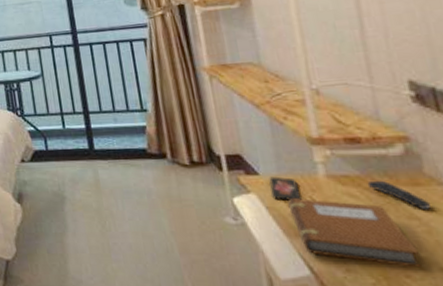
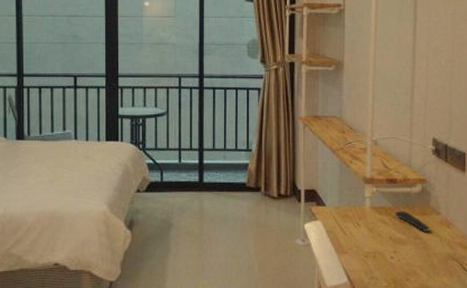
smartphone: present [269,176,301,200] -> none [332,207,351,226]
notebook: present [287,198,422,268] -> none [342,224,417,273]

